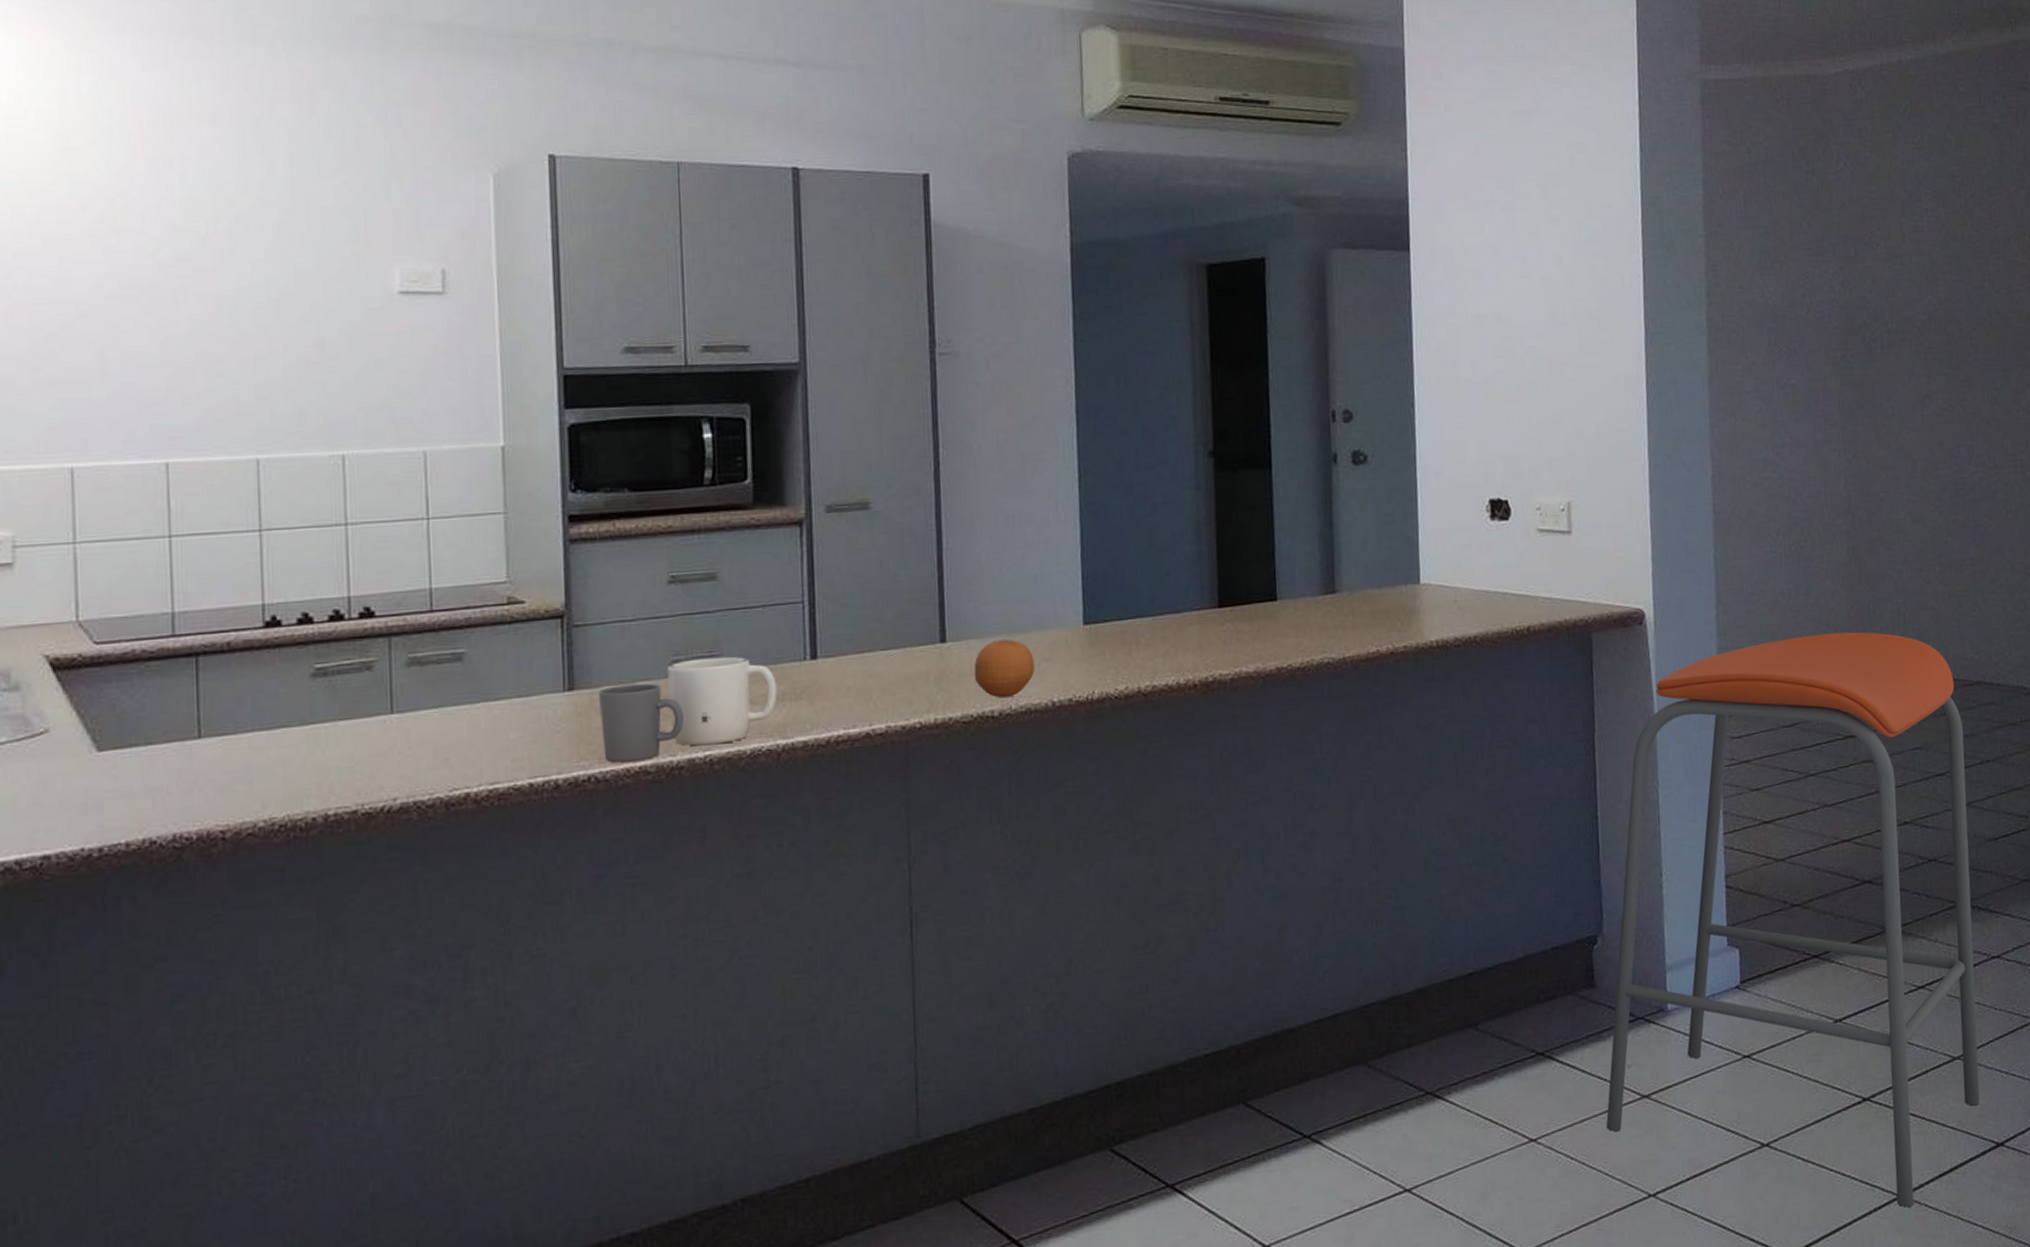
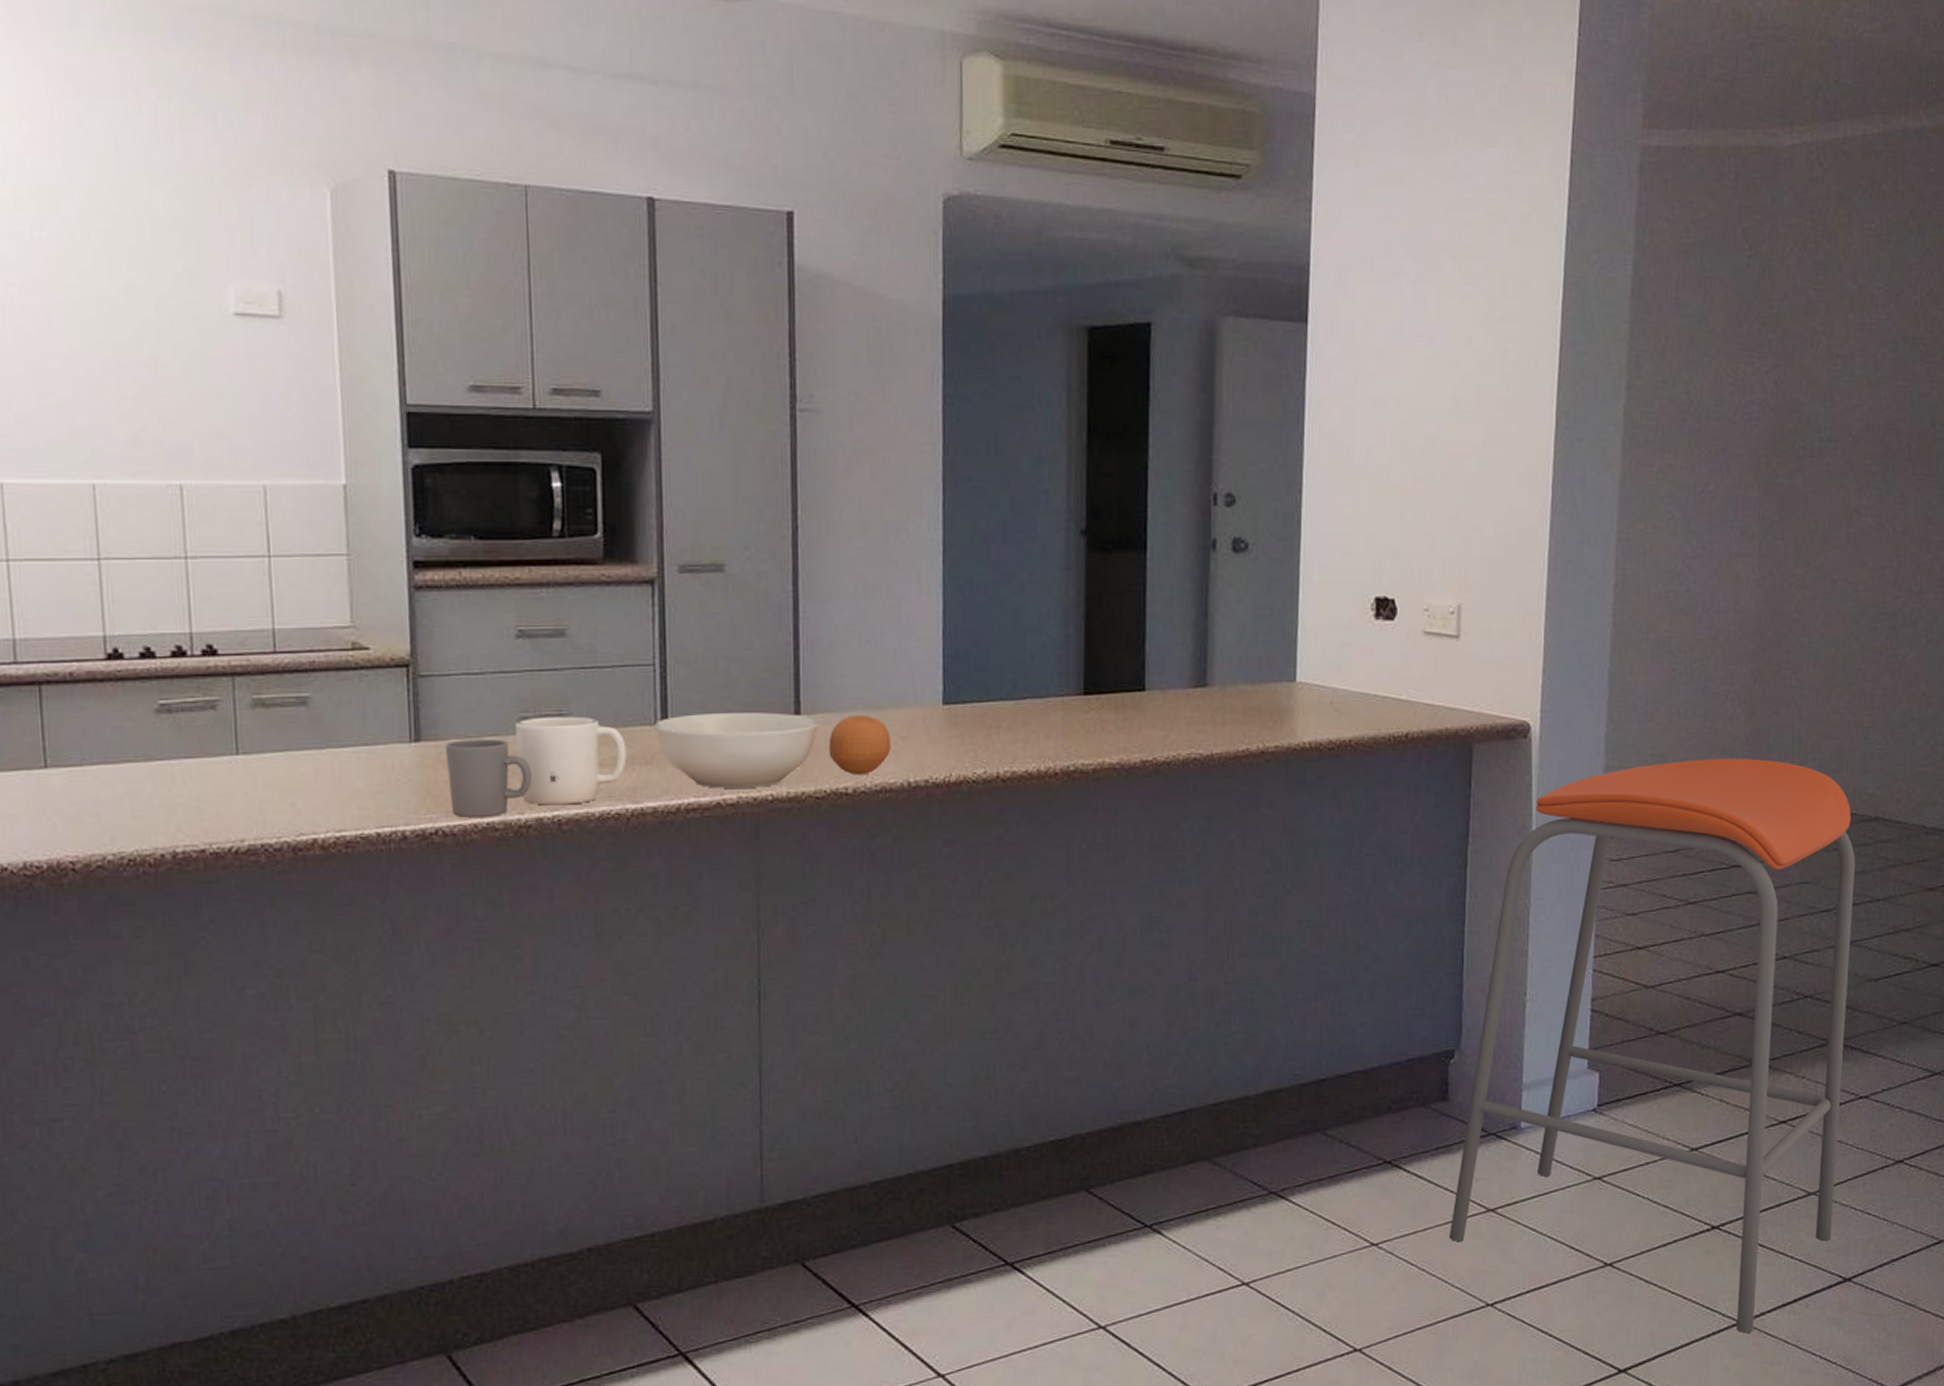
bowl: none [803,641,965,720] -> present [654,712,820,788]

